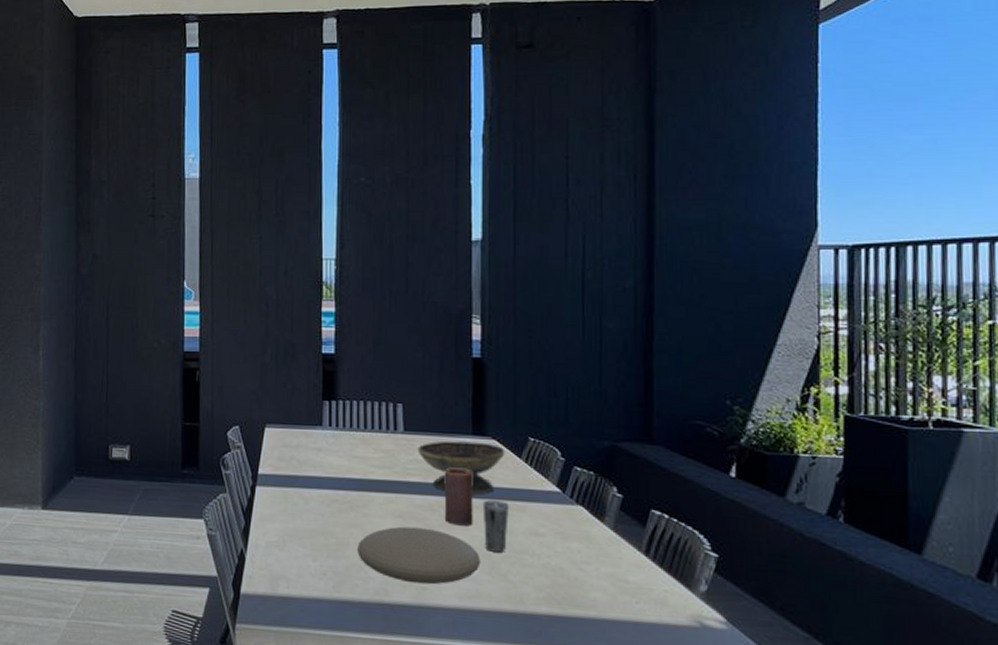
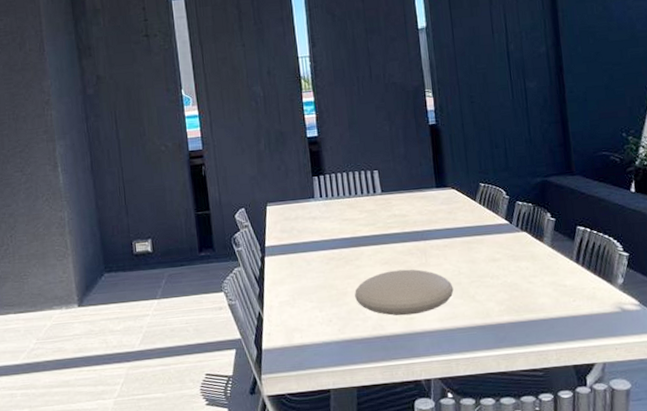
decorative bowl: present [417,441,505,494] -> none [394,193,463,237]
candle: present [444,469,473,526] -> none [417,216,444,264]
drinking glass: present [482,499,509,553] -> none [450,237,472,280]

